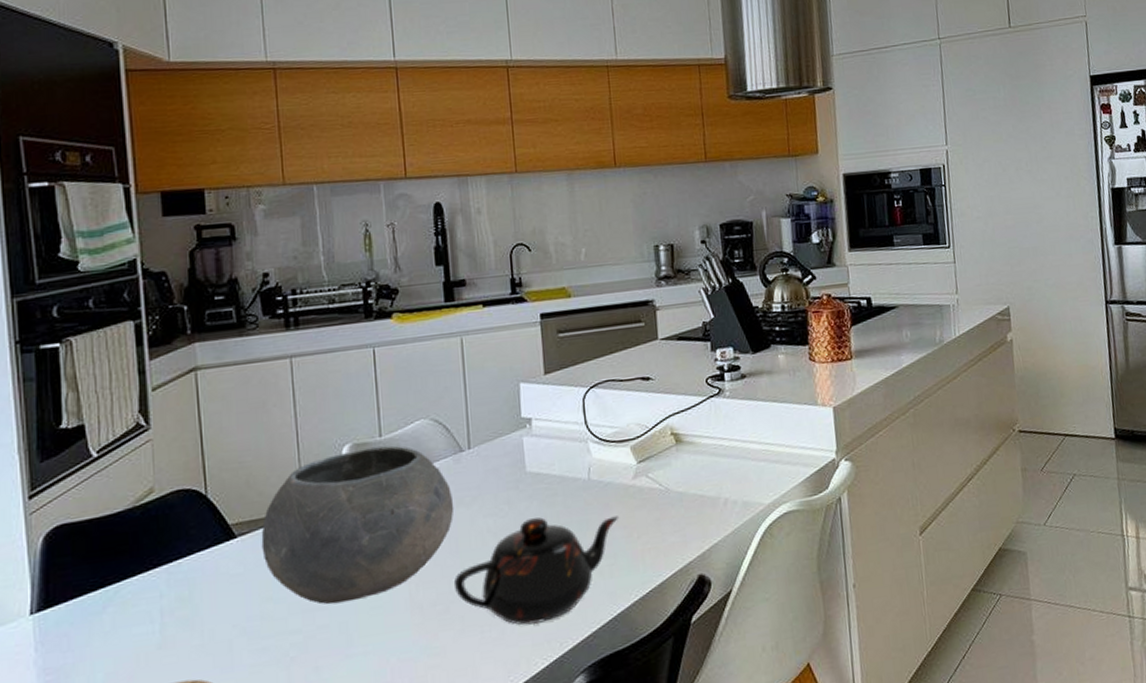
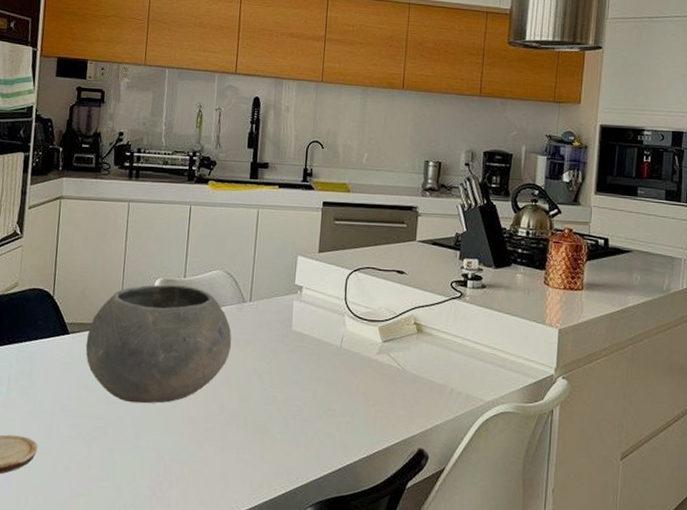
teapot: present [453,516,620,625] -> none [221,368,361,458]

